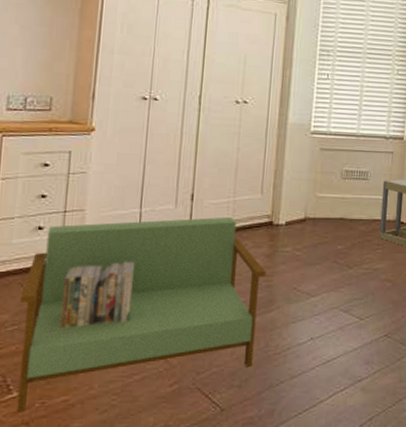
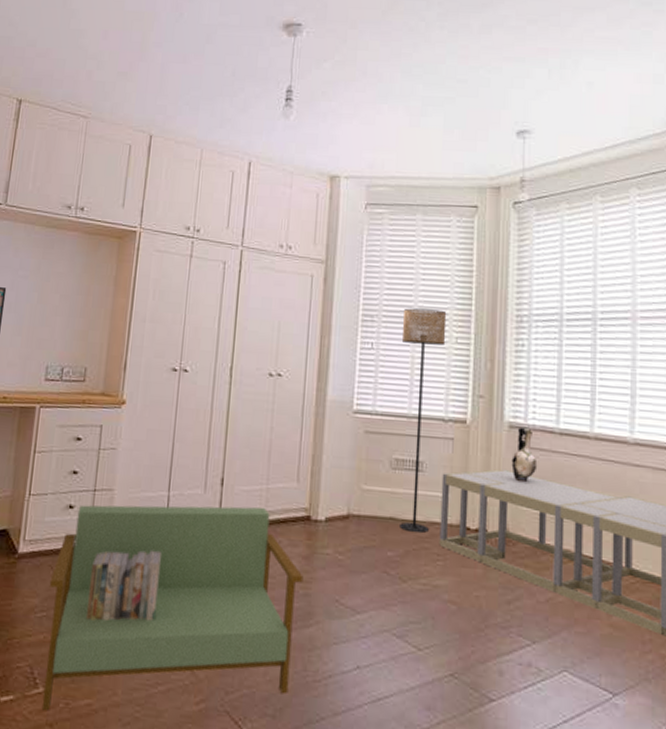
floor lamp: none [348,44,391,229] -> present [400,308,447,534]

